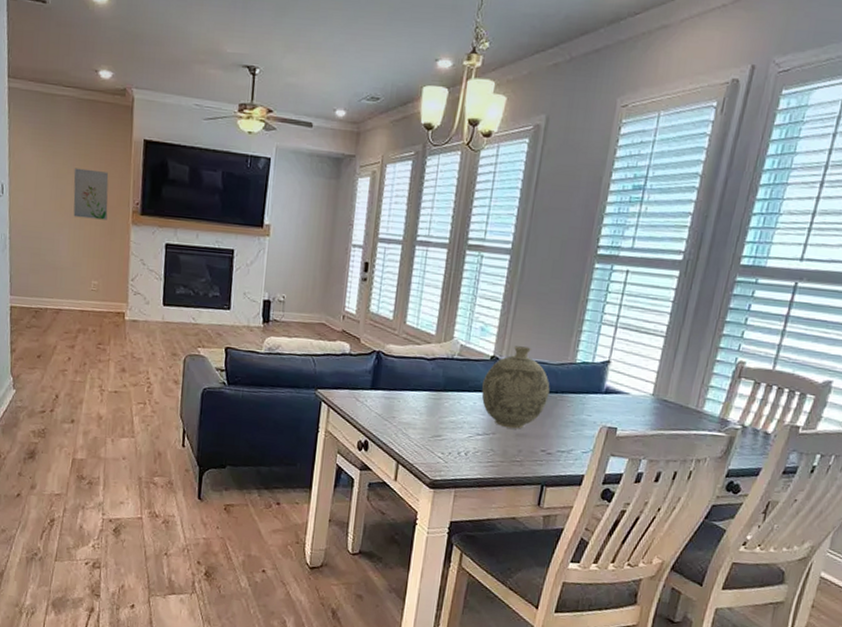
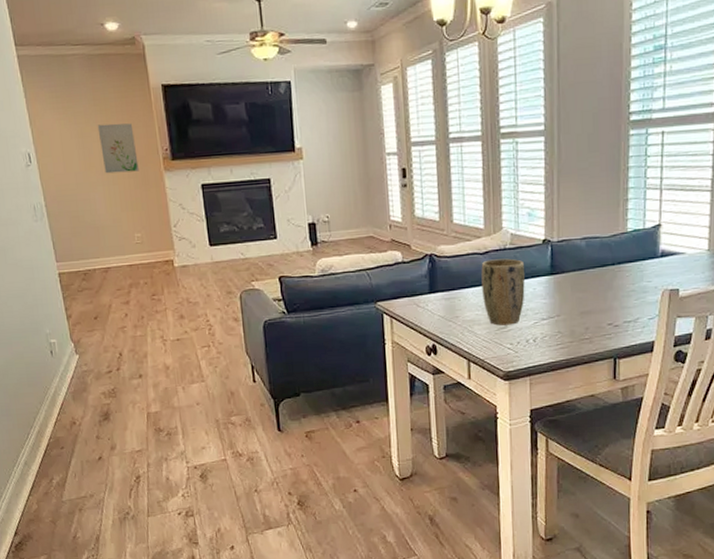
plant pot: none [422,366,469,435] -> present [481,258,525,326]
decorative vase: present [481,346,550,429] -> none [539,224,607,308]

